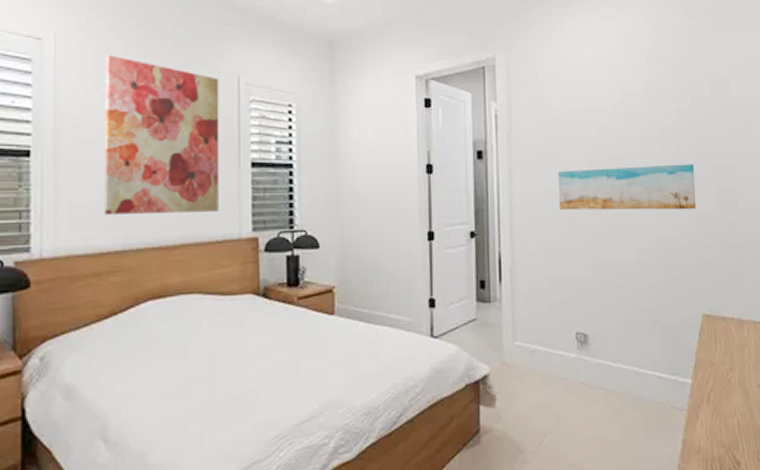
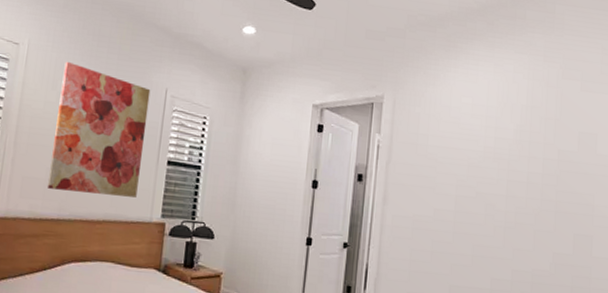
wall art: present [558,164,697,211] -> none [424,200,555,251]

